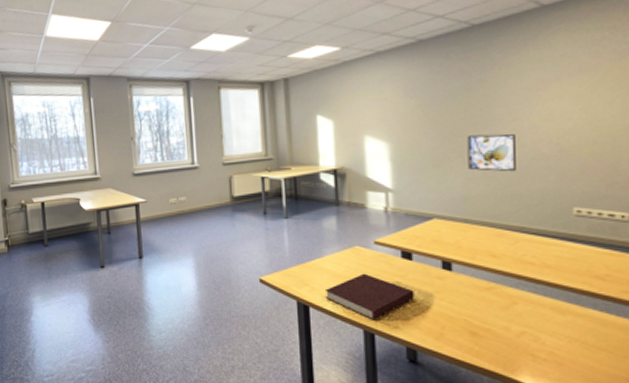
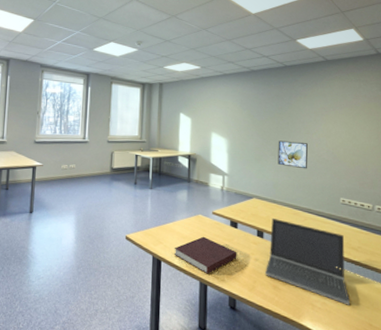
laptop computer: none [458,242,593,355] -> present [265,217,350,305]

